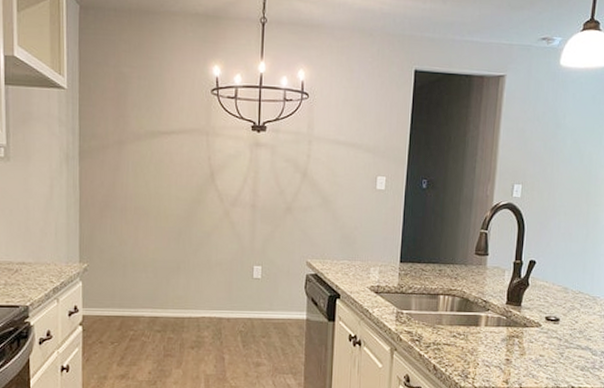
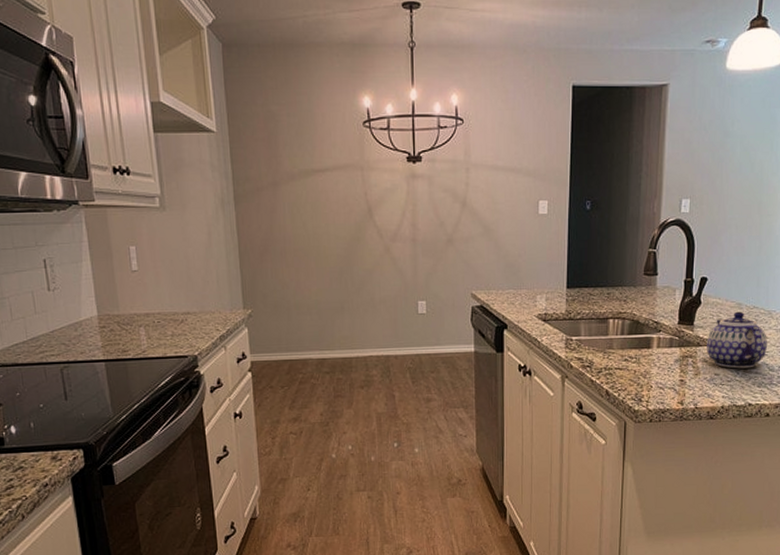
teapot: none [533,295,591,352] -> present [707,311,767,369]

